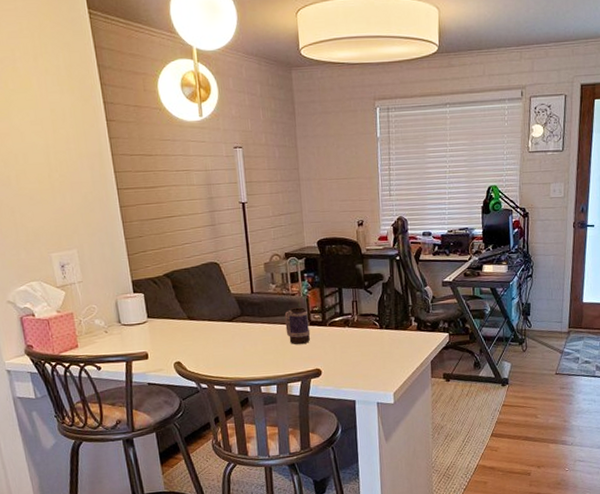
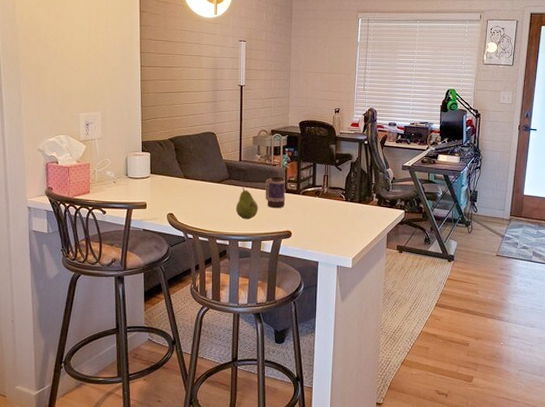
fruit: none [253,323,280,361] -> present [235,186,258,220]

